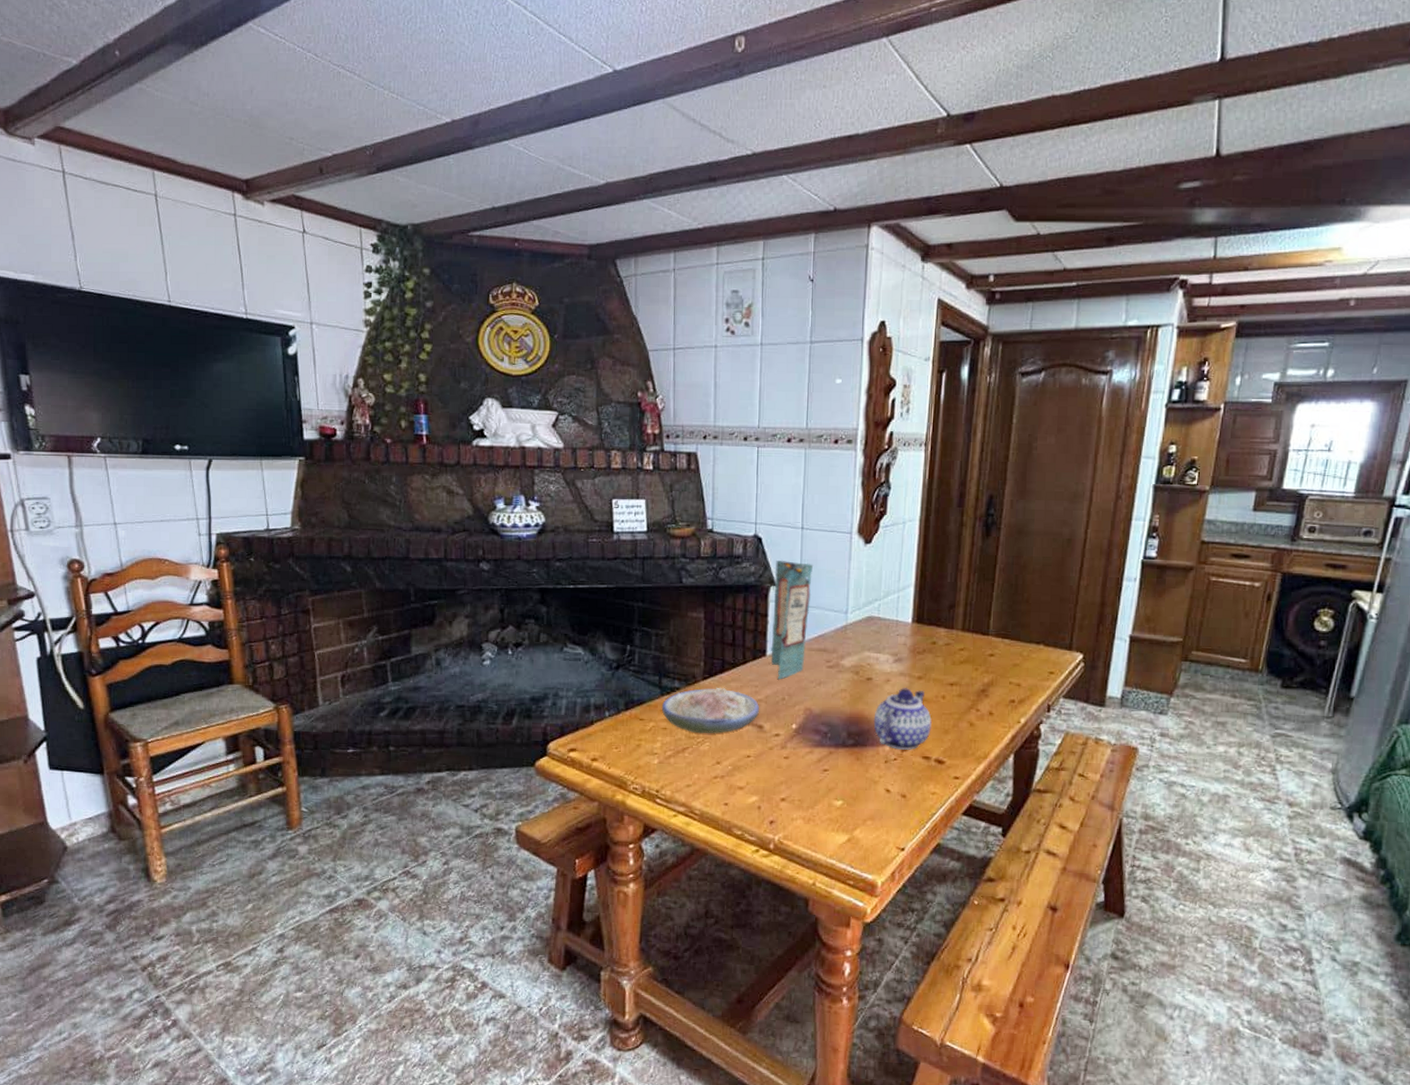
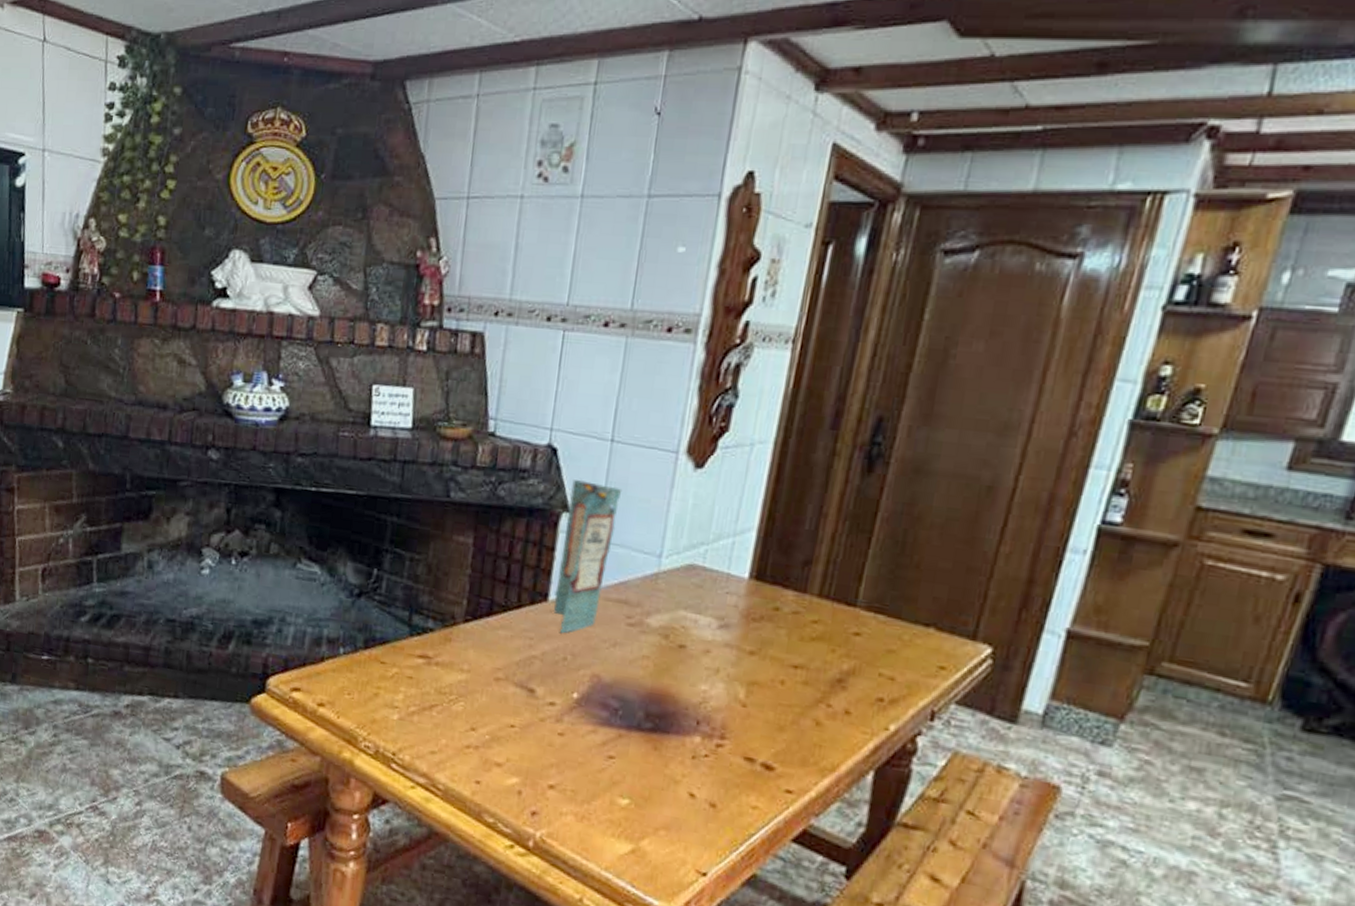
soup: present [661,688,760,734] -> none [408,633,533,692]
teapot: present [873,688,932,750] -> none [681,663,763,747]

